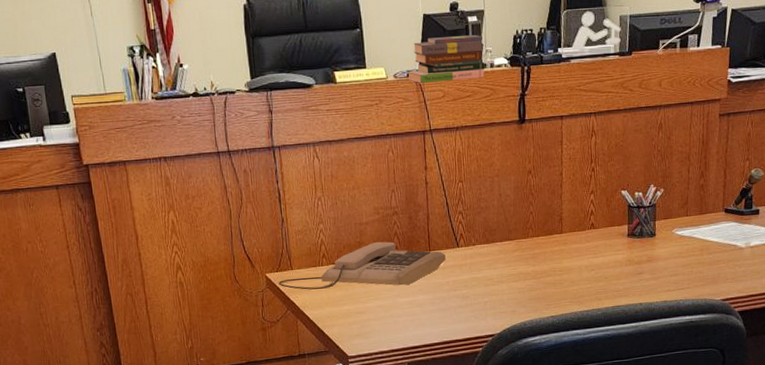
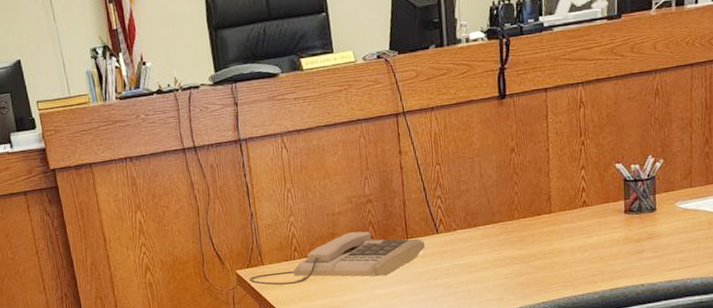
books: present [407,34,485,83] -> none [377,9,460,64]

